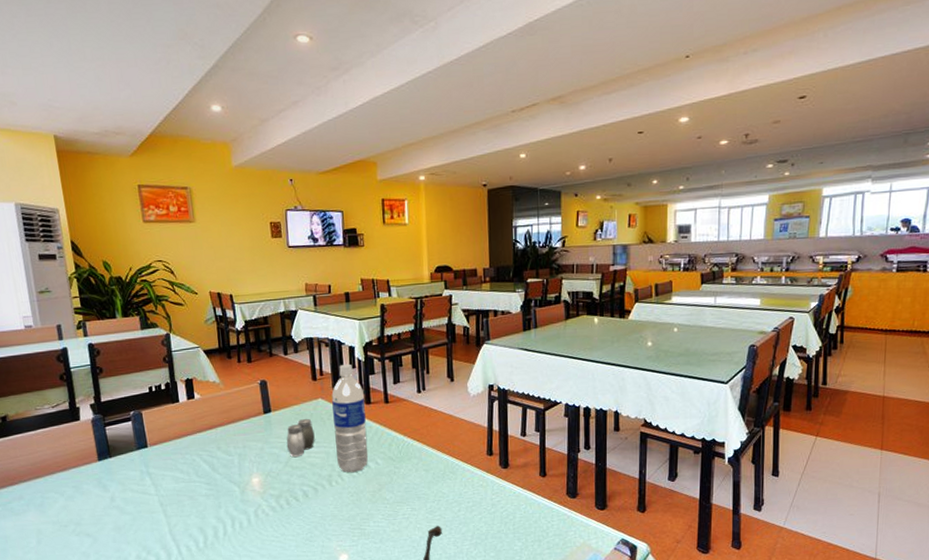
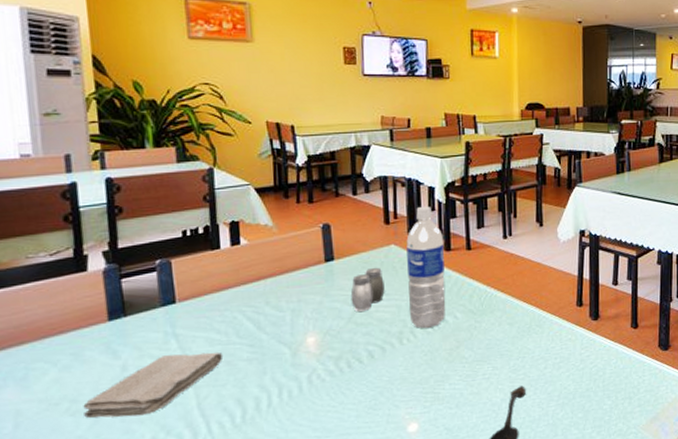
washcloth: none [85,488,187,538] -> present [83,352,224,418]

